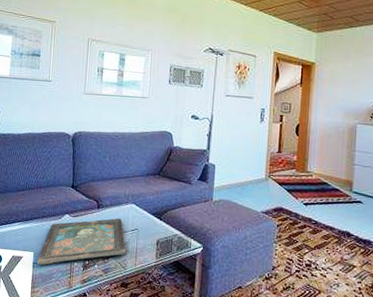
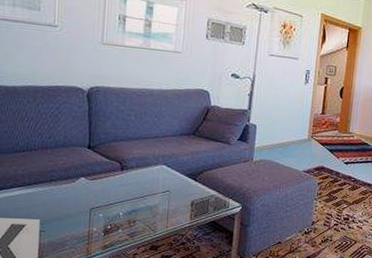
decorative tray: present [37,218,126,265] -> none [45,180,155,233]

